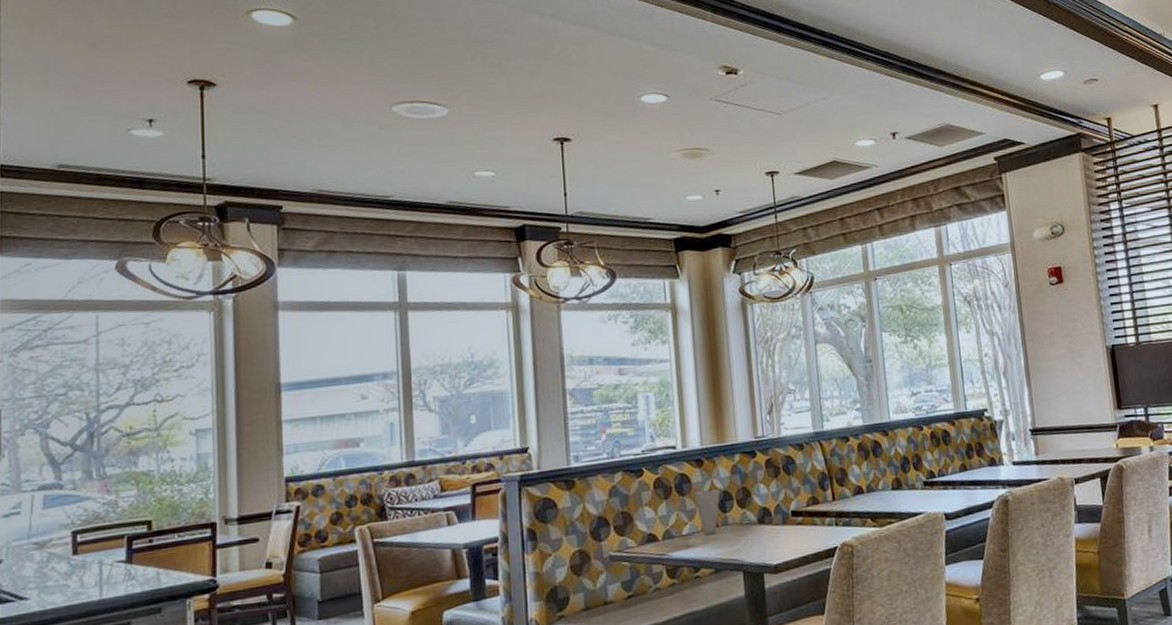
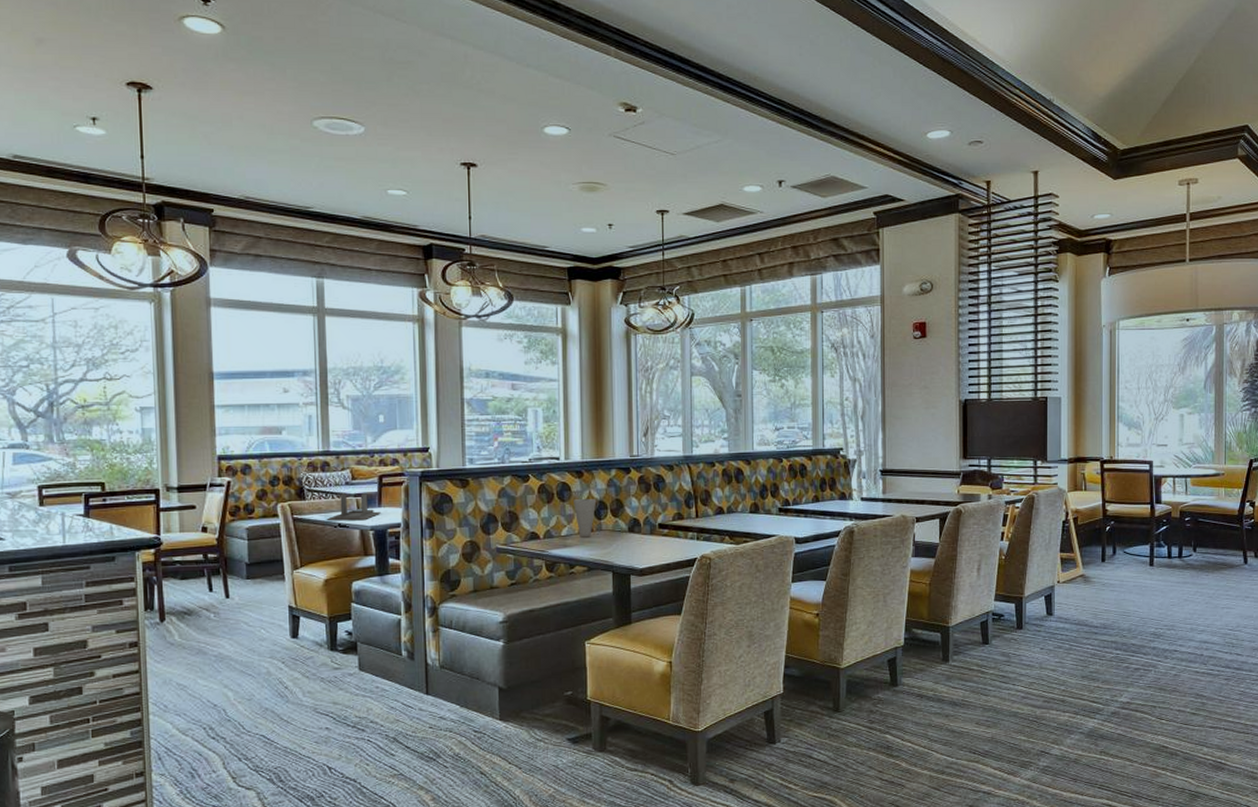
napkin holder: none [413,506,475,543] -> present [327,493,381,521]

